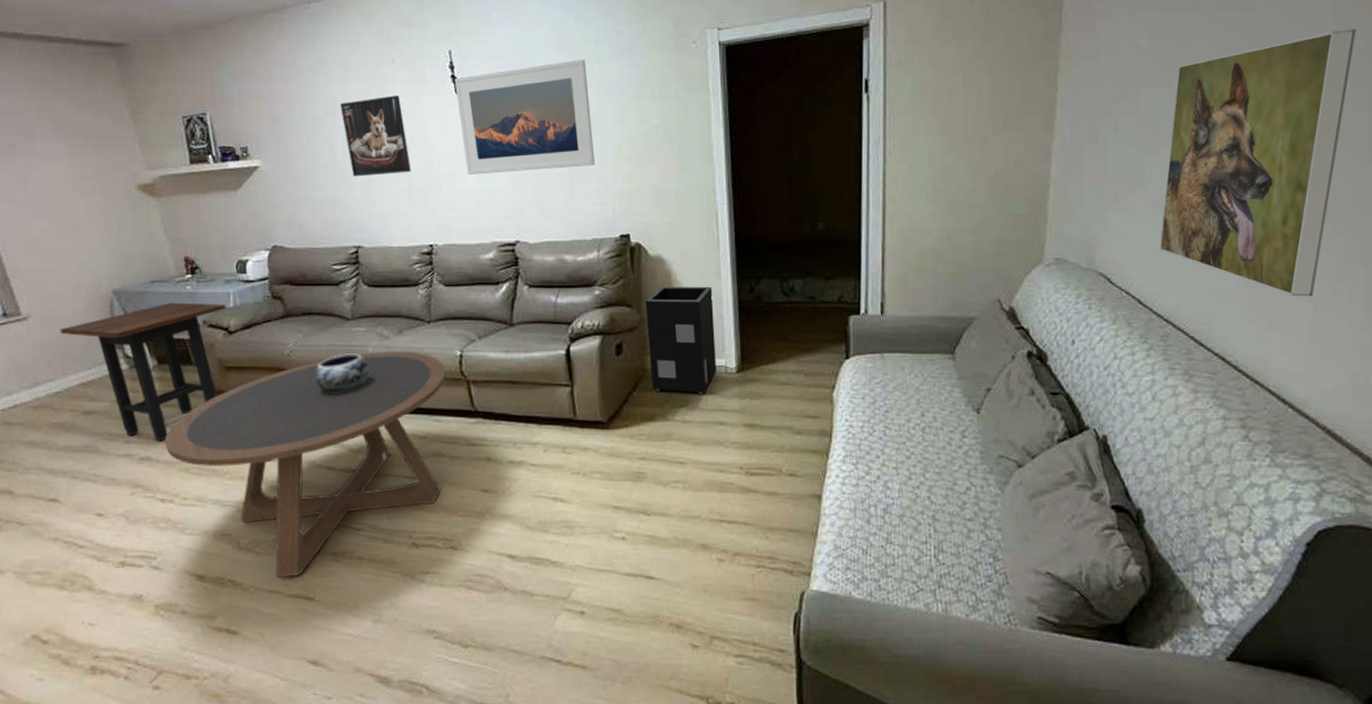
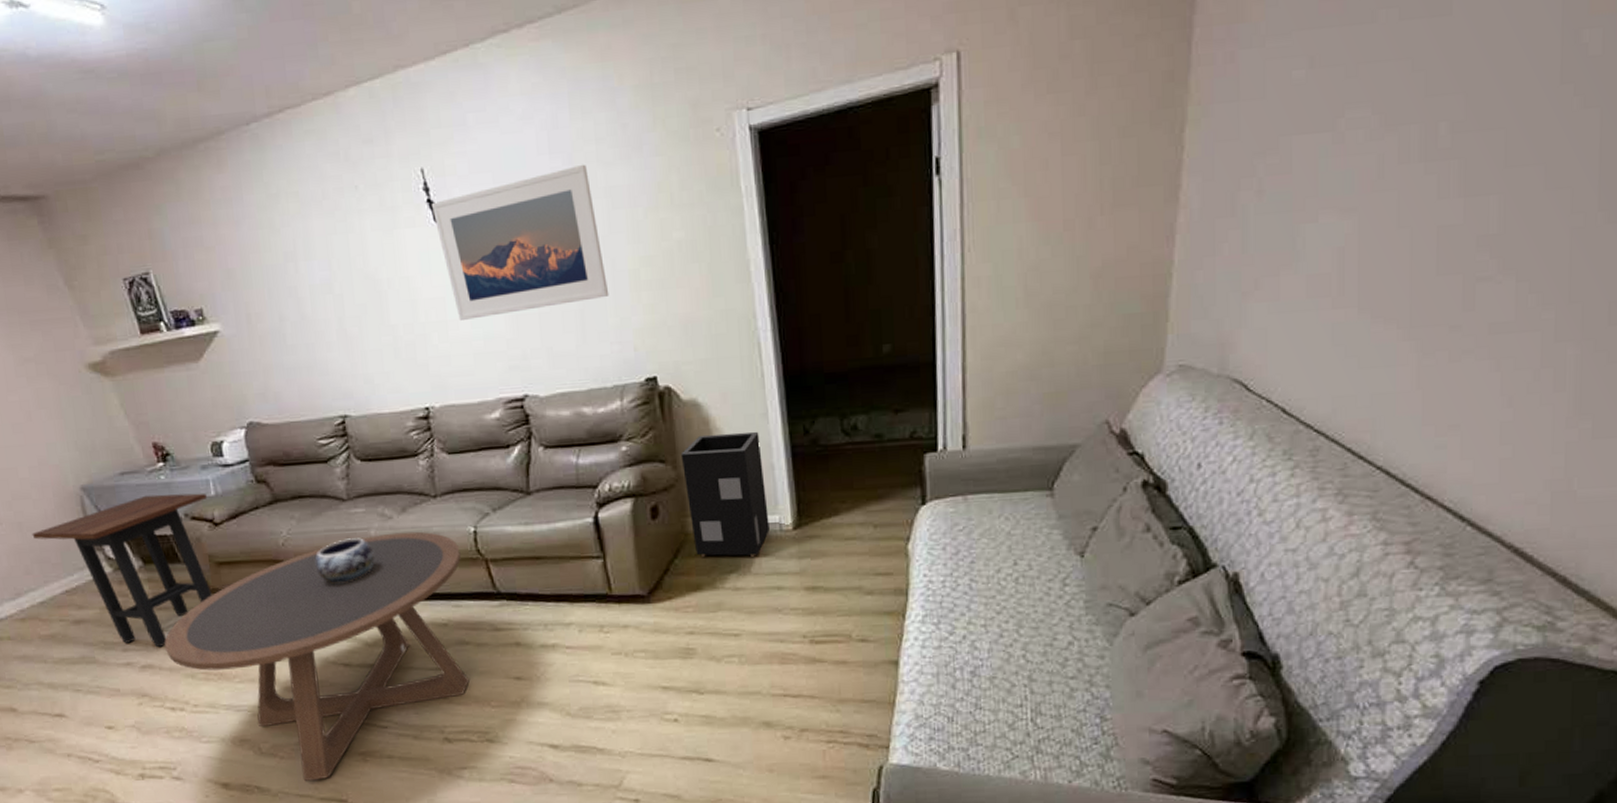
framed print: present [340,95,411,177] -> none [300,230,394,334]
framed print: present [1159,29,1356,297] -> none [1311,27,1592,390]

